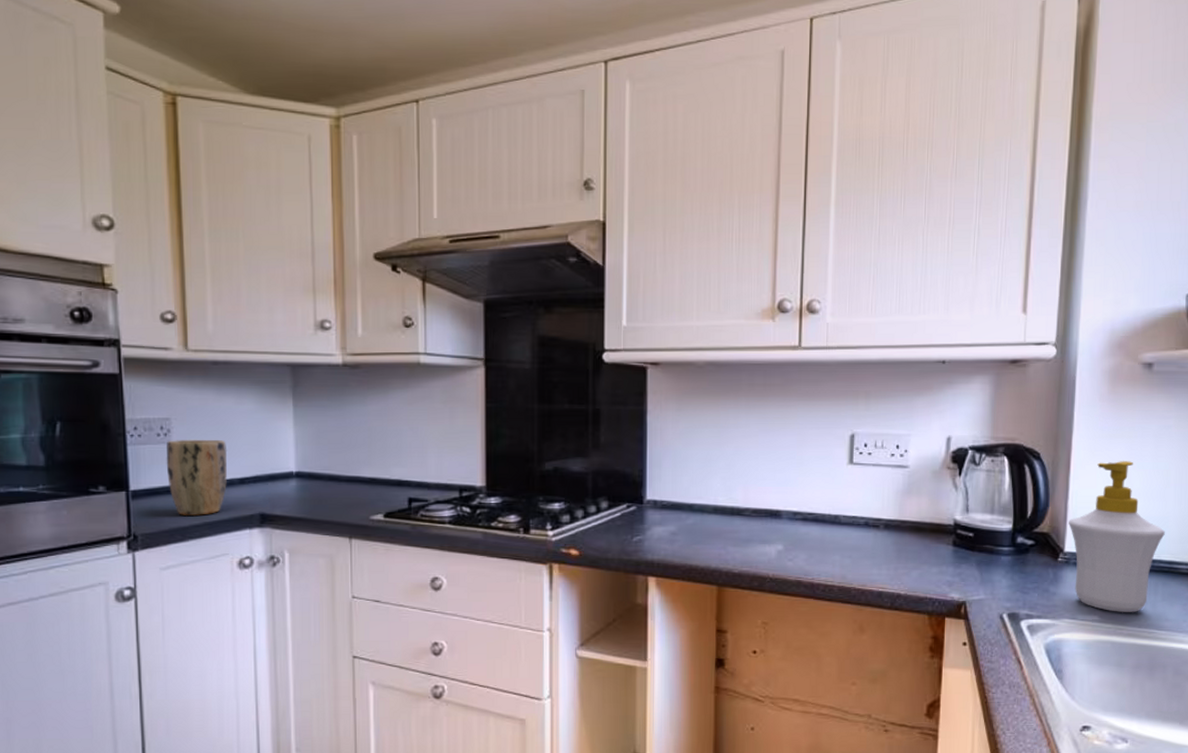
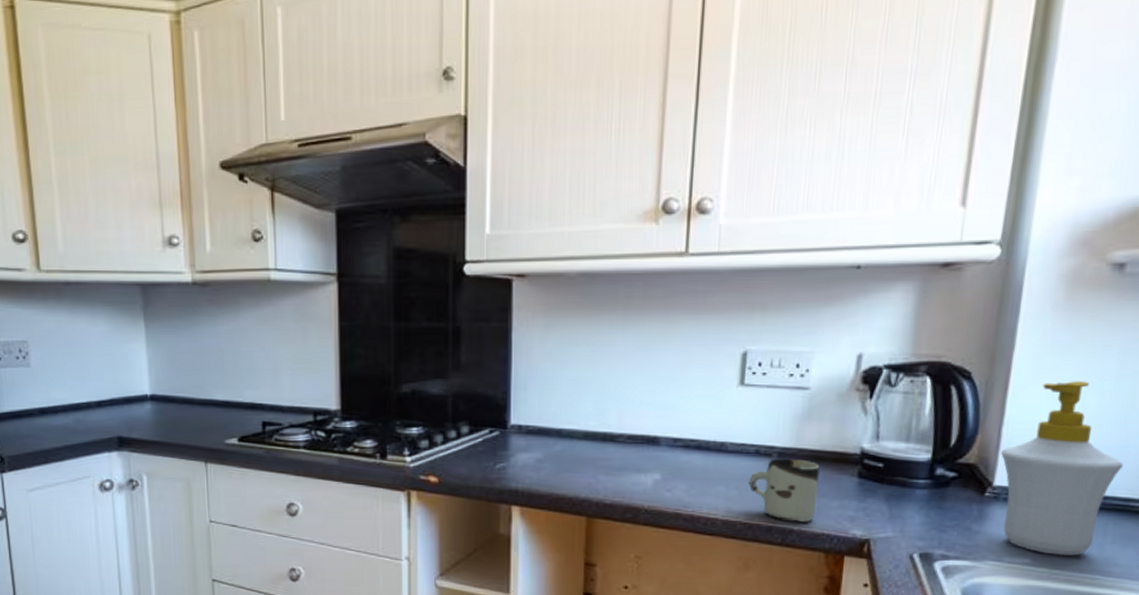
plant pot: present [166,439,227,515] -> none [26,362,85,438]
cup: none [860,529,920,587] -> present [748,458,820,522]

